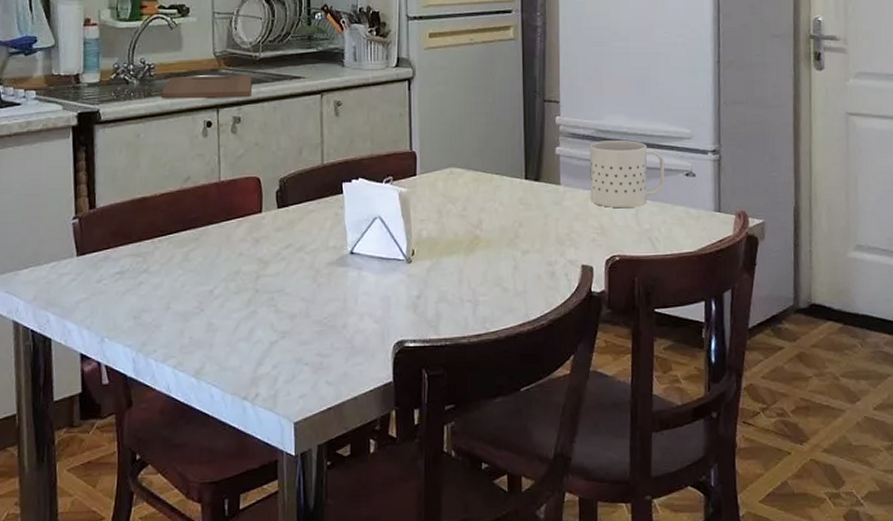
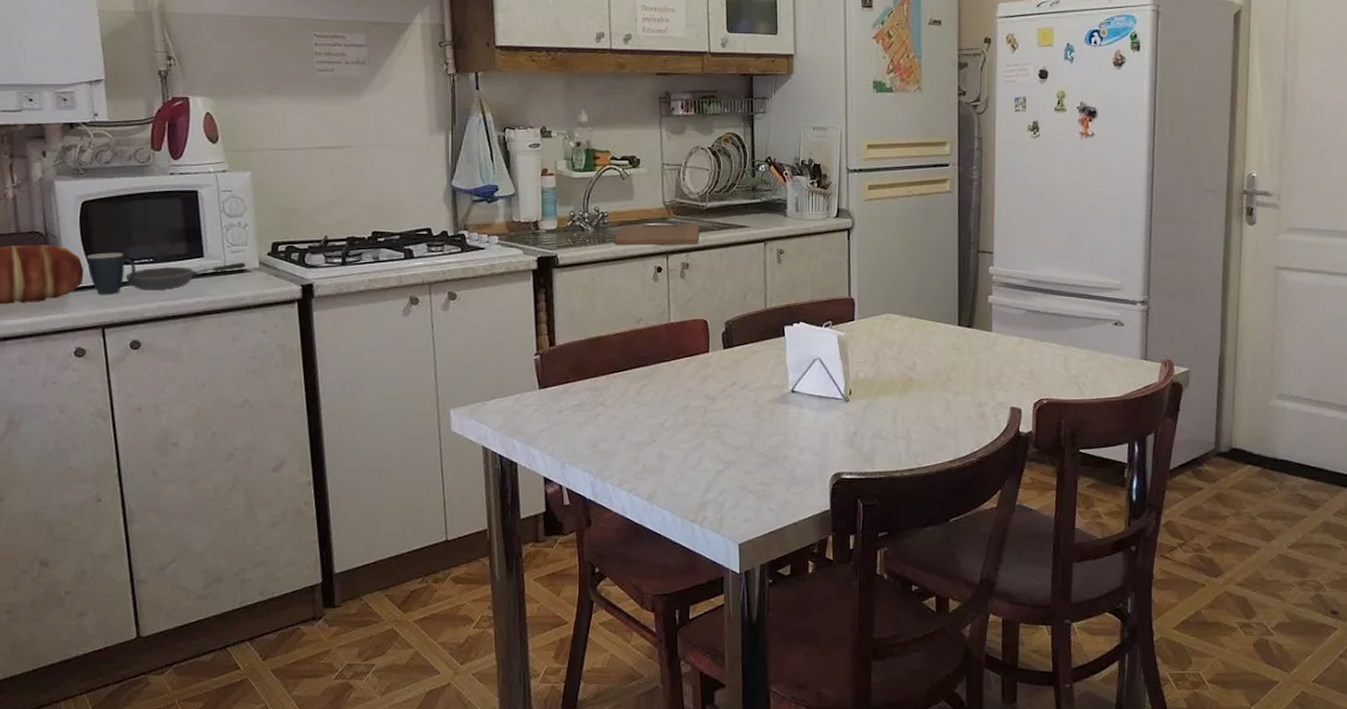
mug: present [589,141,666,209] -> none [1021,290,1094,355]

